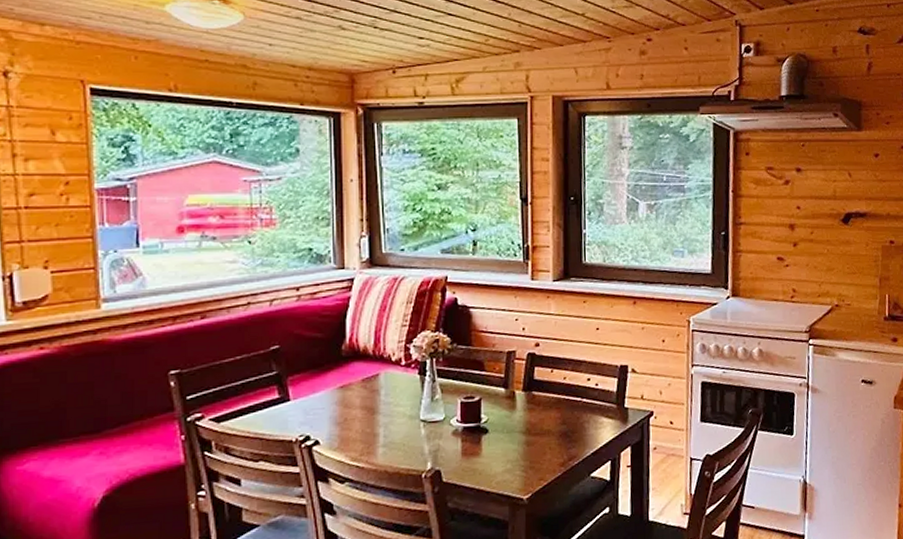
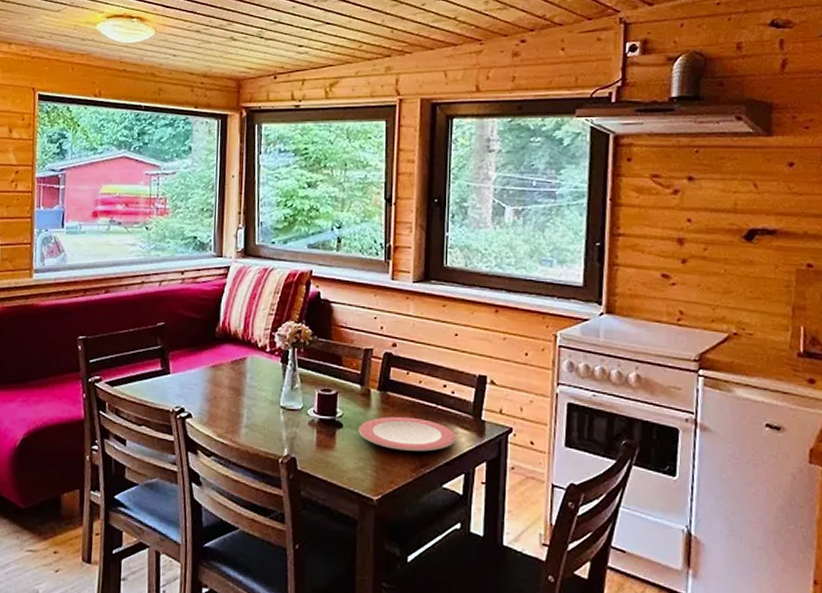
plate: none [505,413,602,447] -> present [358,416,456,452]

